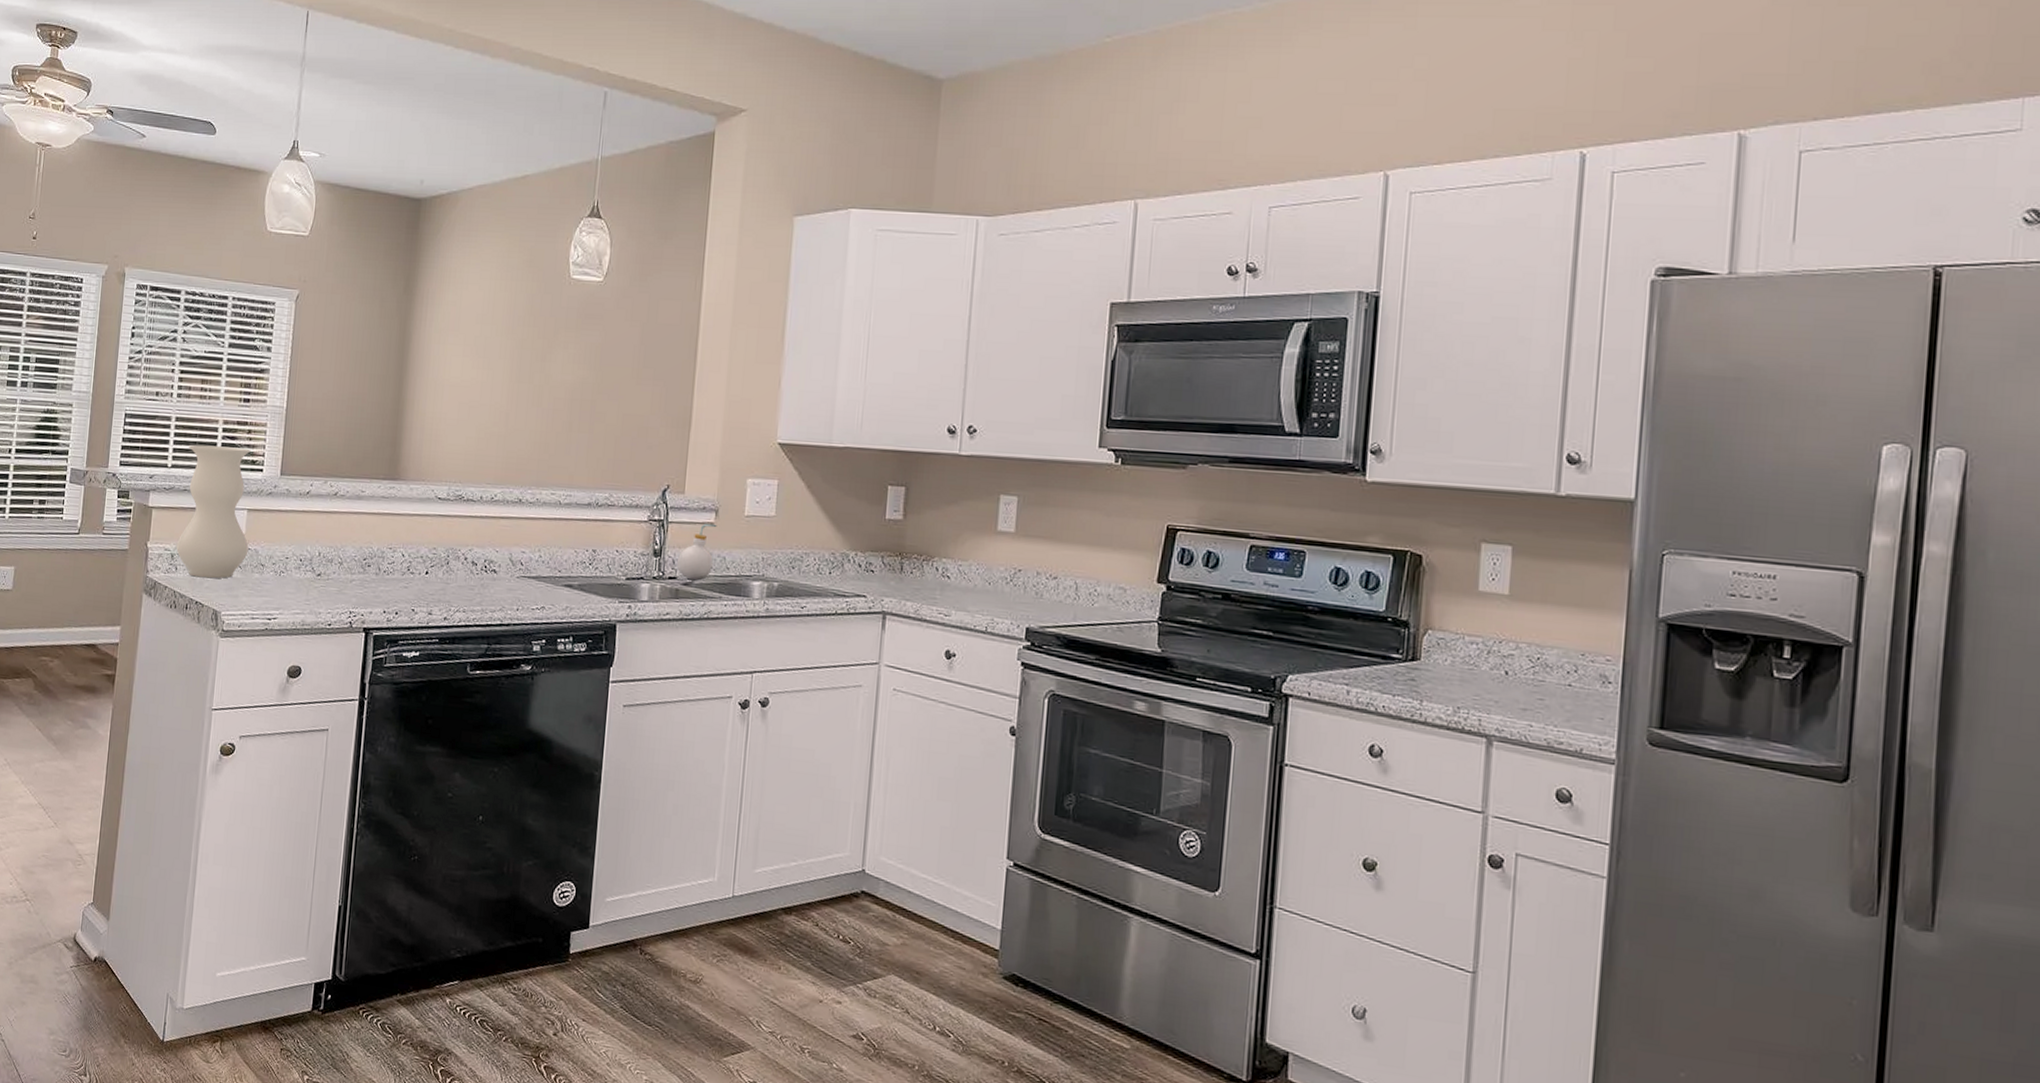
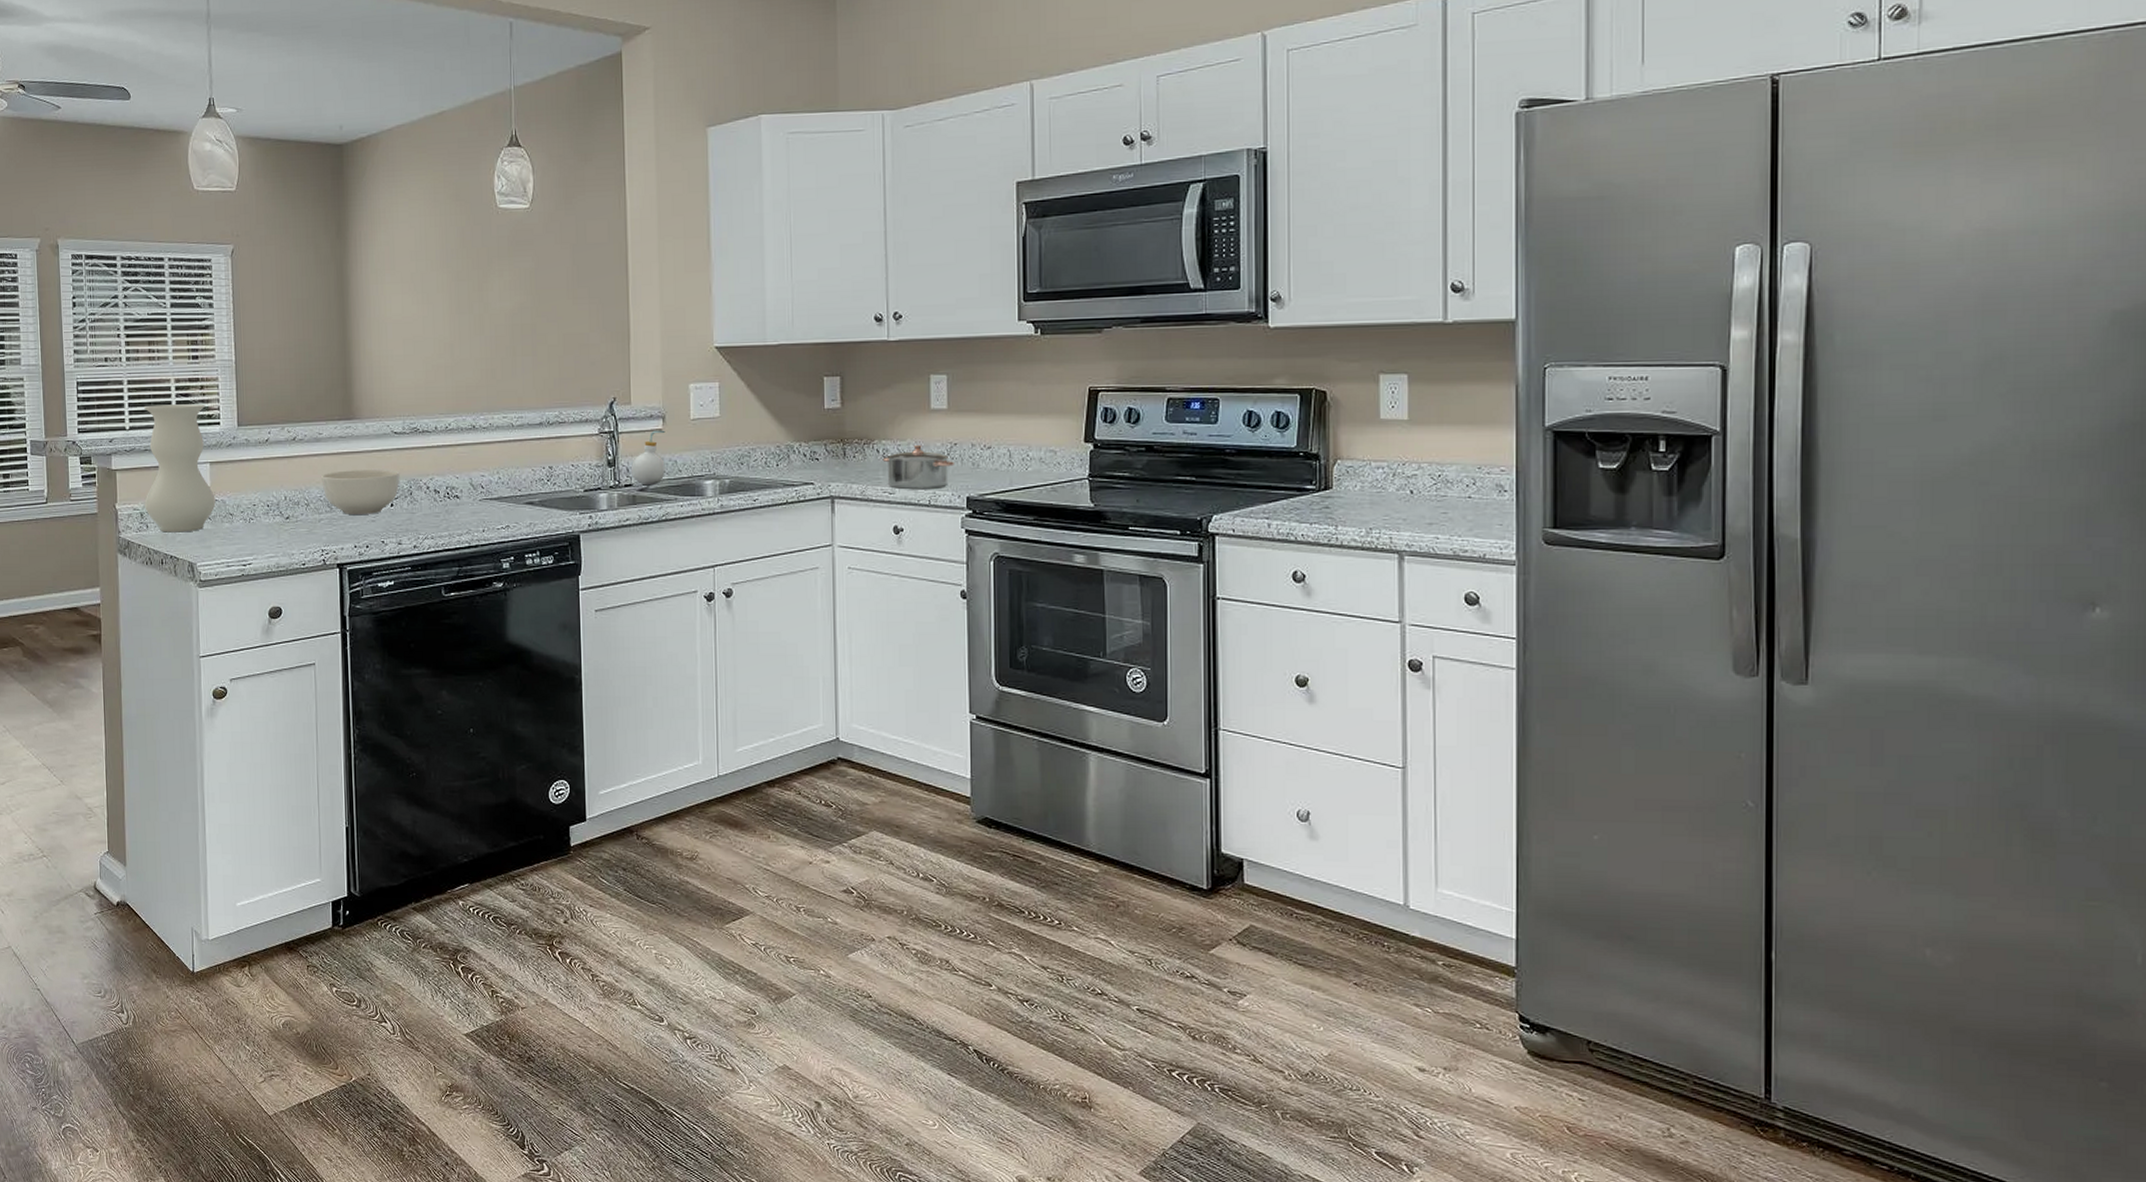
bowl: none [358,532,439,580] -> present [321,470,400,514]
cooking pot: none [941,566,1016,617] -> present [882,444,954,490]

